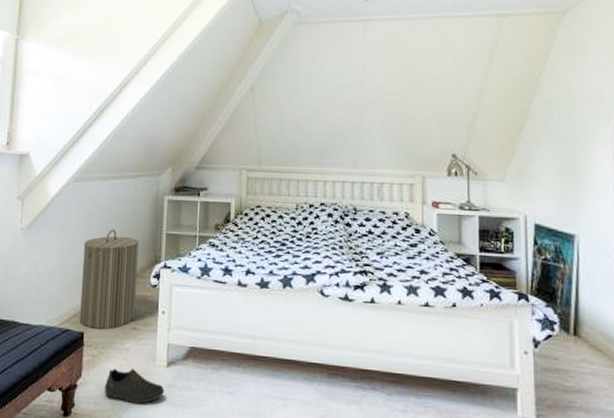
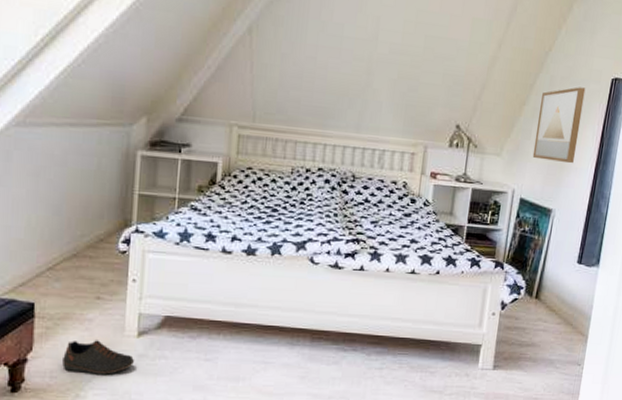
laundry hamper: present [79,229,139,330] -> none [28,186,104,300]
wall art: none [539,107,591,185] -> present [532,87,586,164]

